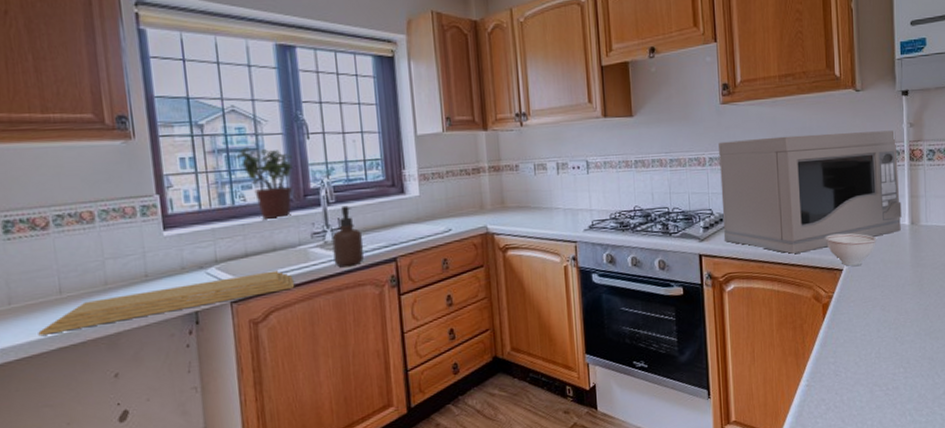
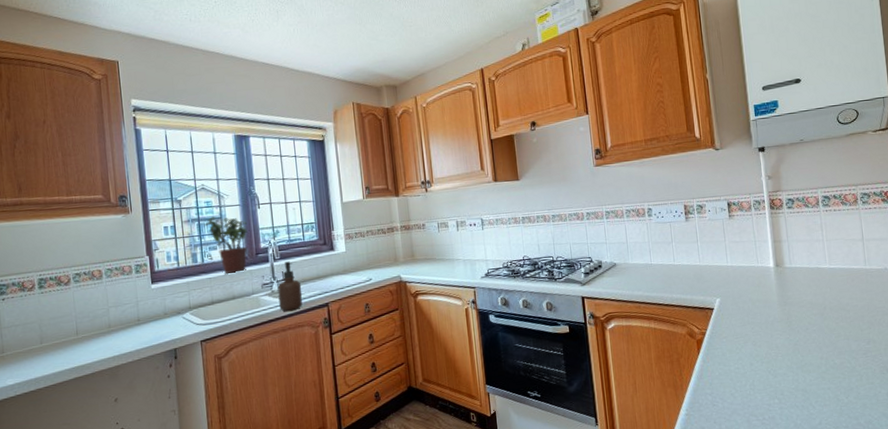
cutting board: present [38,270,295,335] -> none [61,315,250,368]
microwave: present [719,130,902,255] -> none [594,183,766,296]
bowl: present [825,233,877,267] -> none [695,275,745,306]

